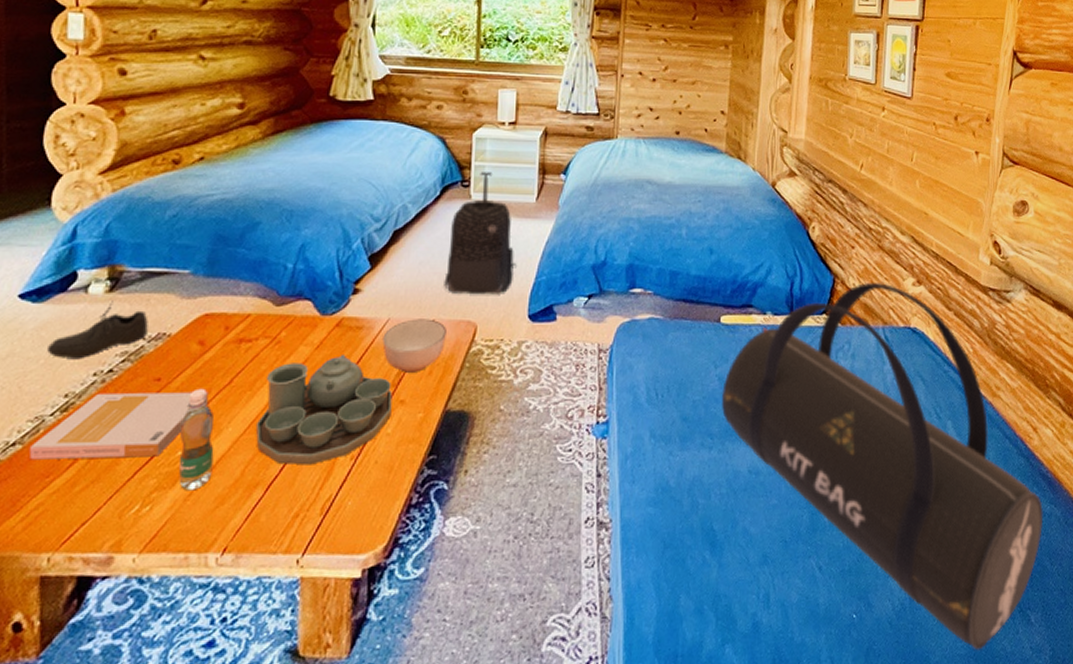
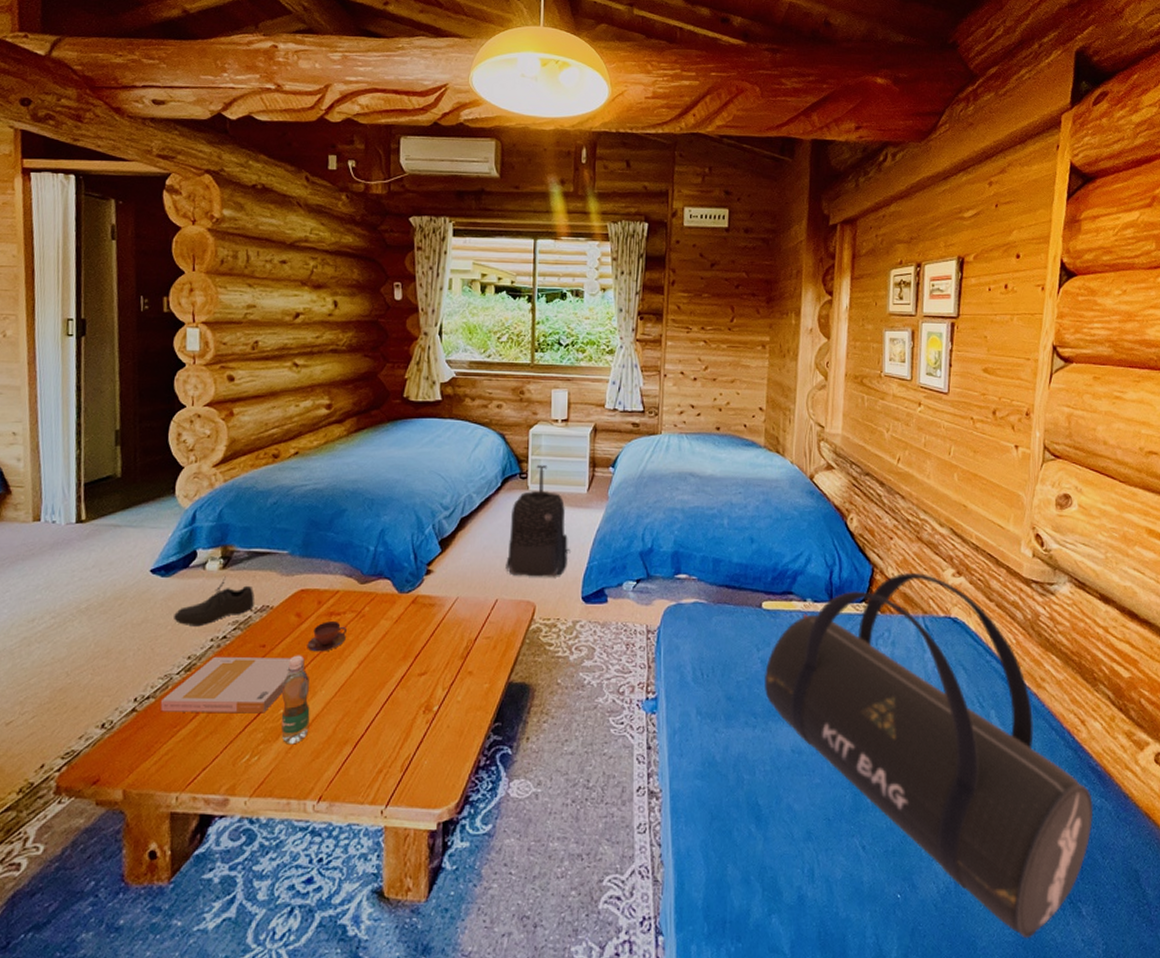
teacup: none [211,349,259,384] -> present [307,622,346,652]
tea set: present [255,355,393,466] -> none [344,629,462,727]
bowl: present [382,319,446,373] -> none [452,598,508,647]

